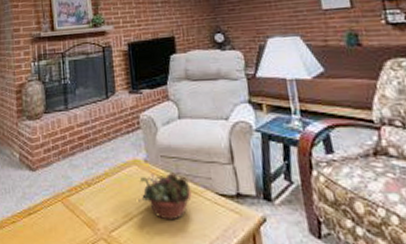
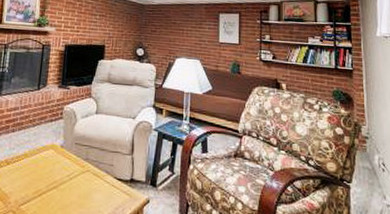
succulent planter: present [138,171,192,221] -> none [49,157,95,198]

